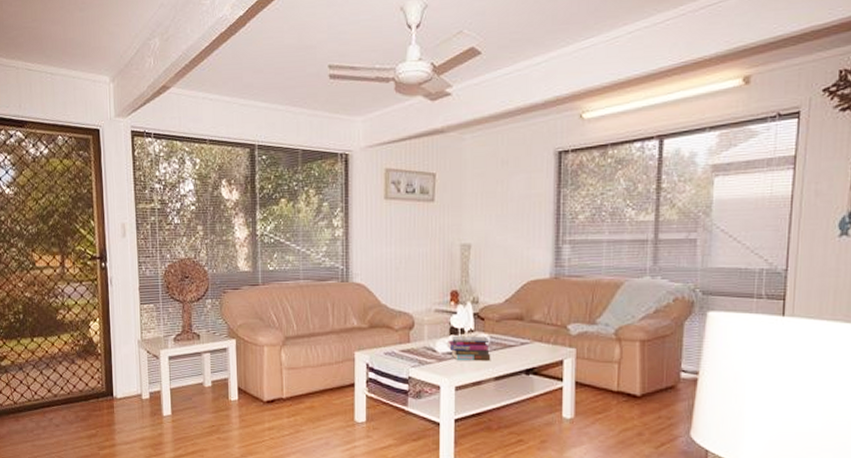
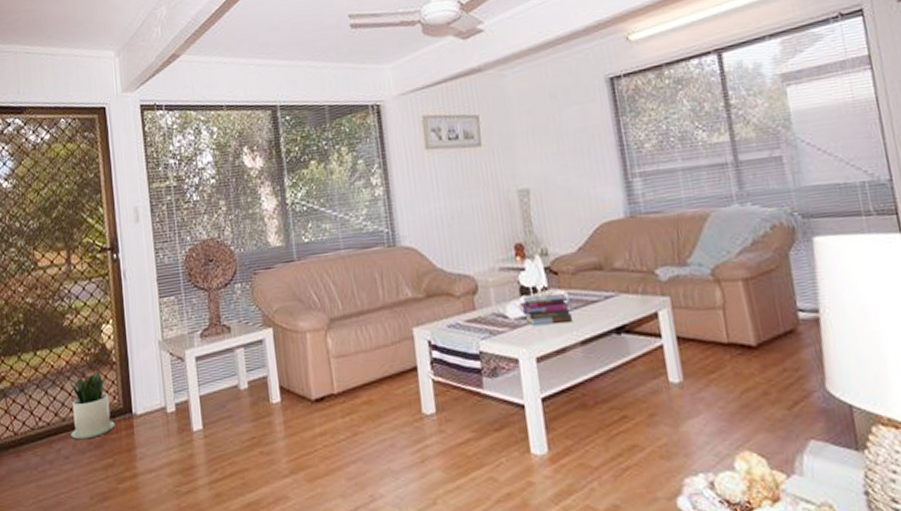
planter: none [60,358,99,413] -> present [68,369,115,440]

